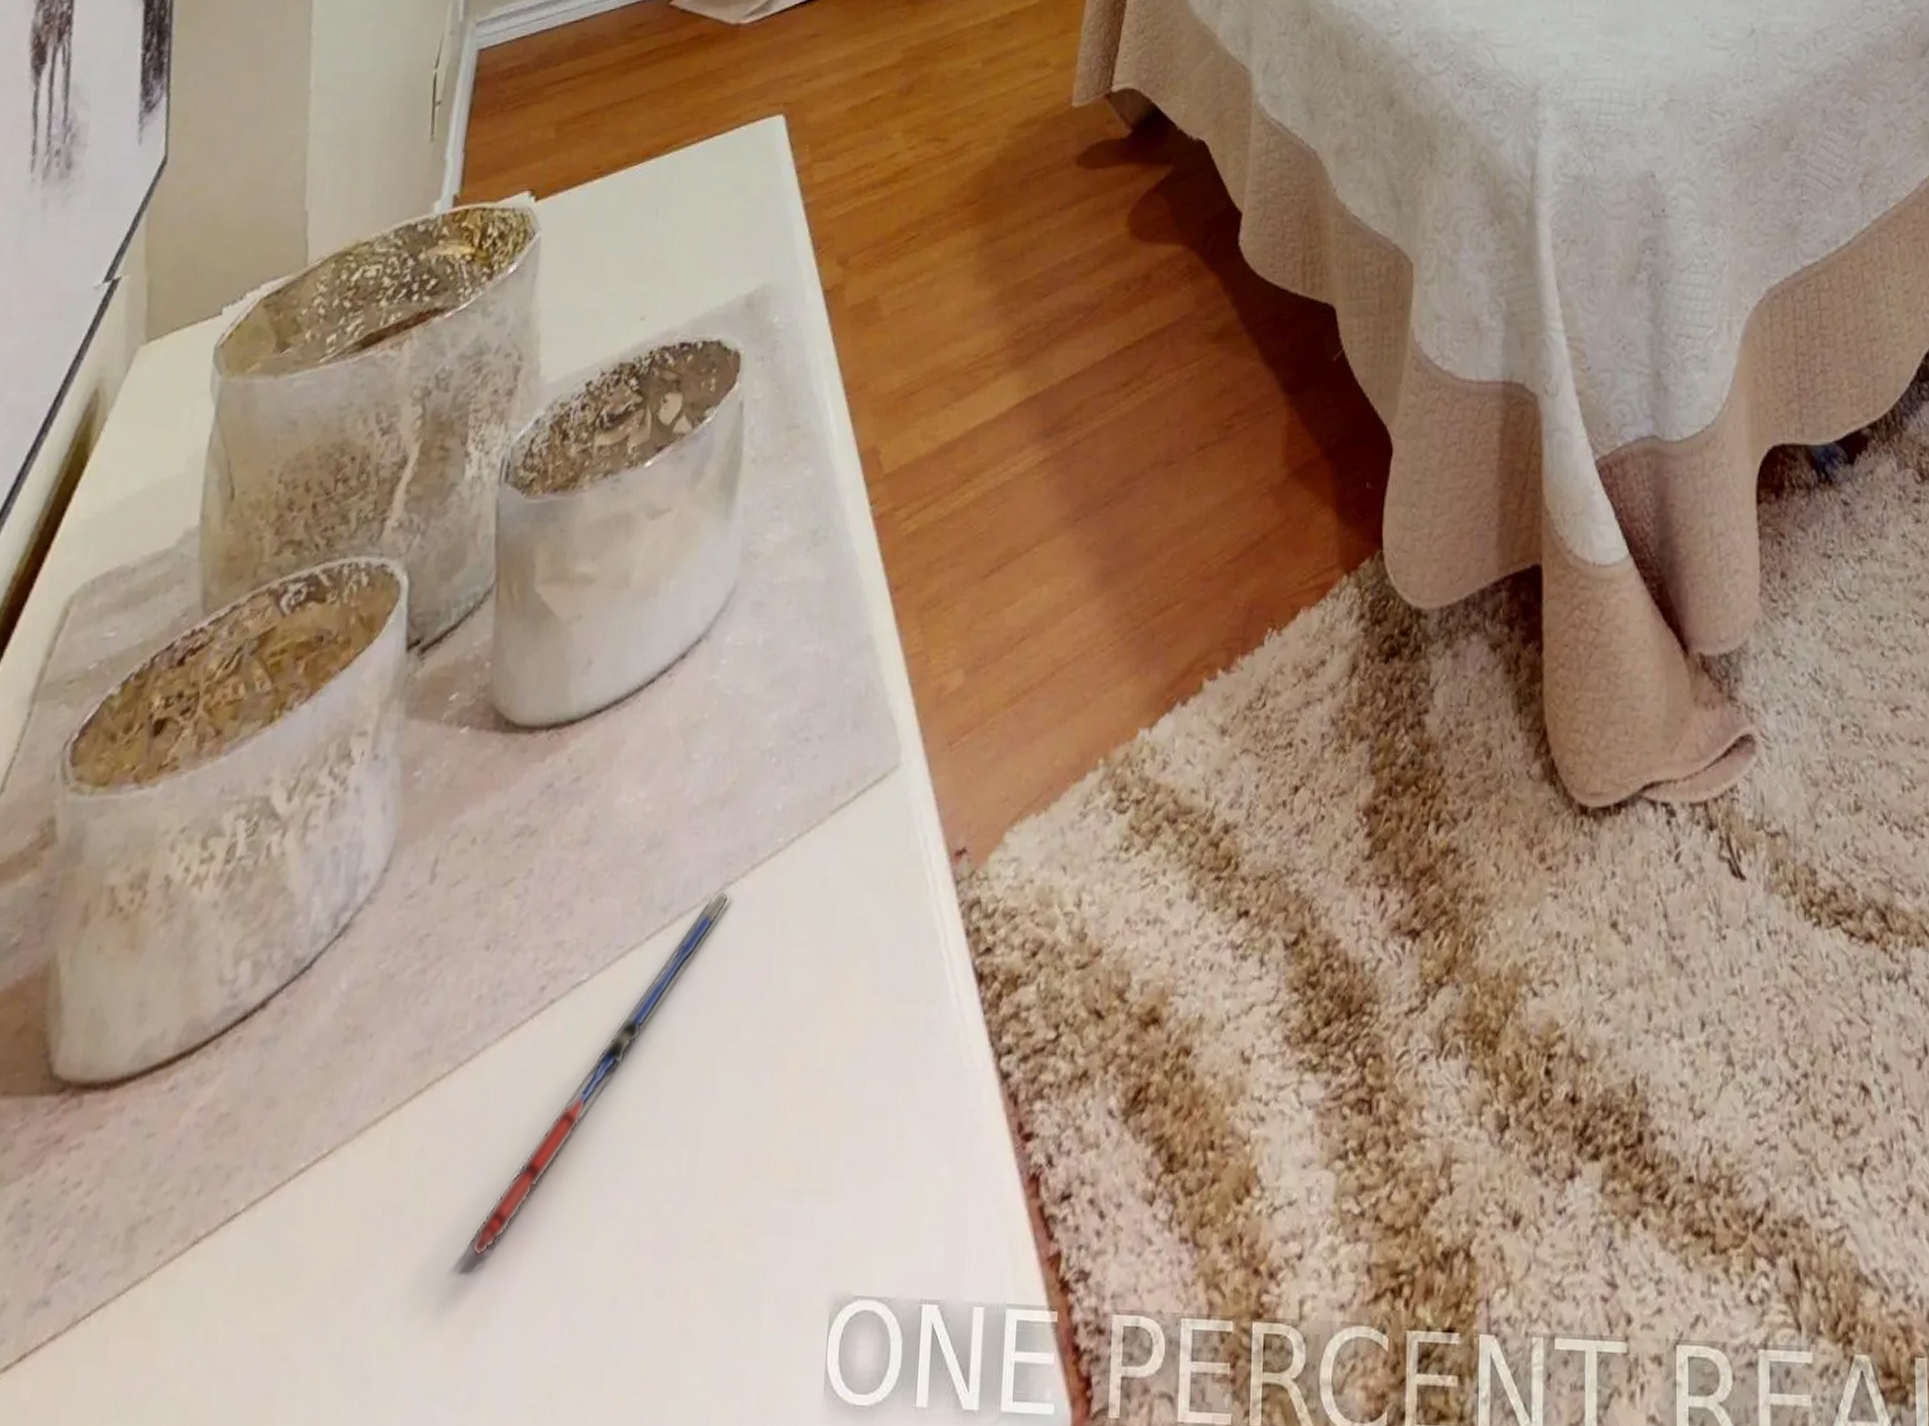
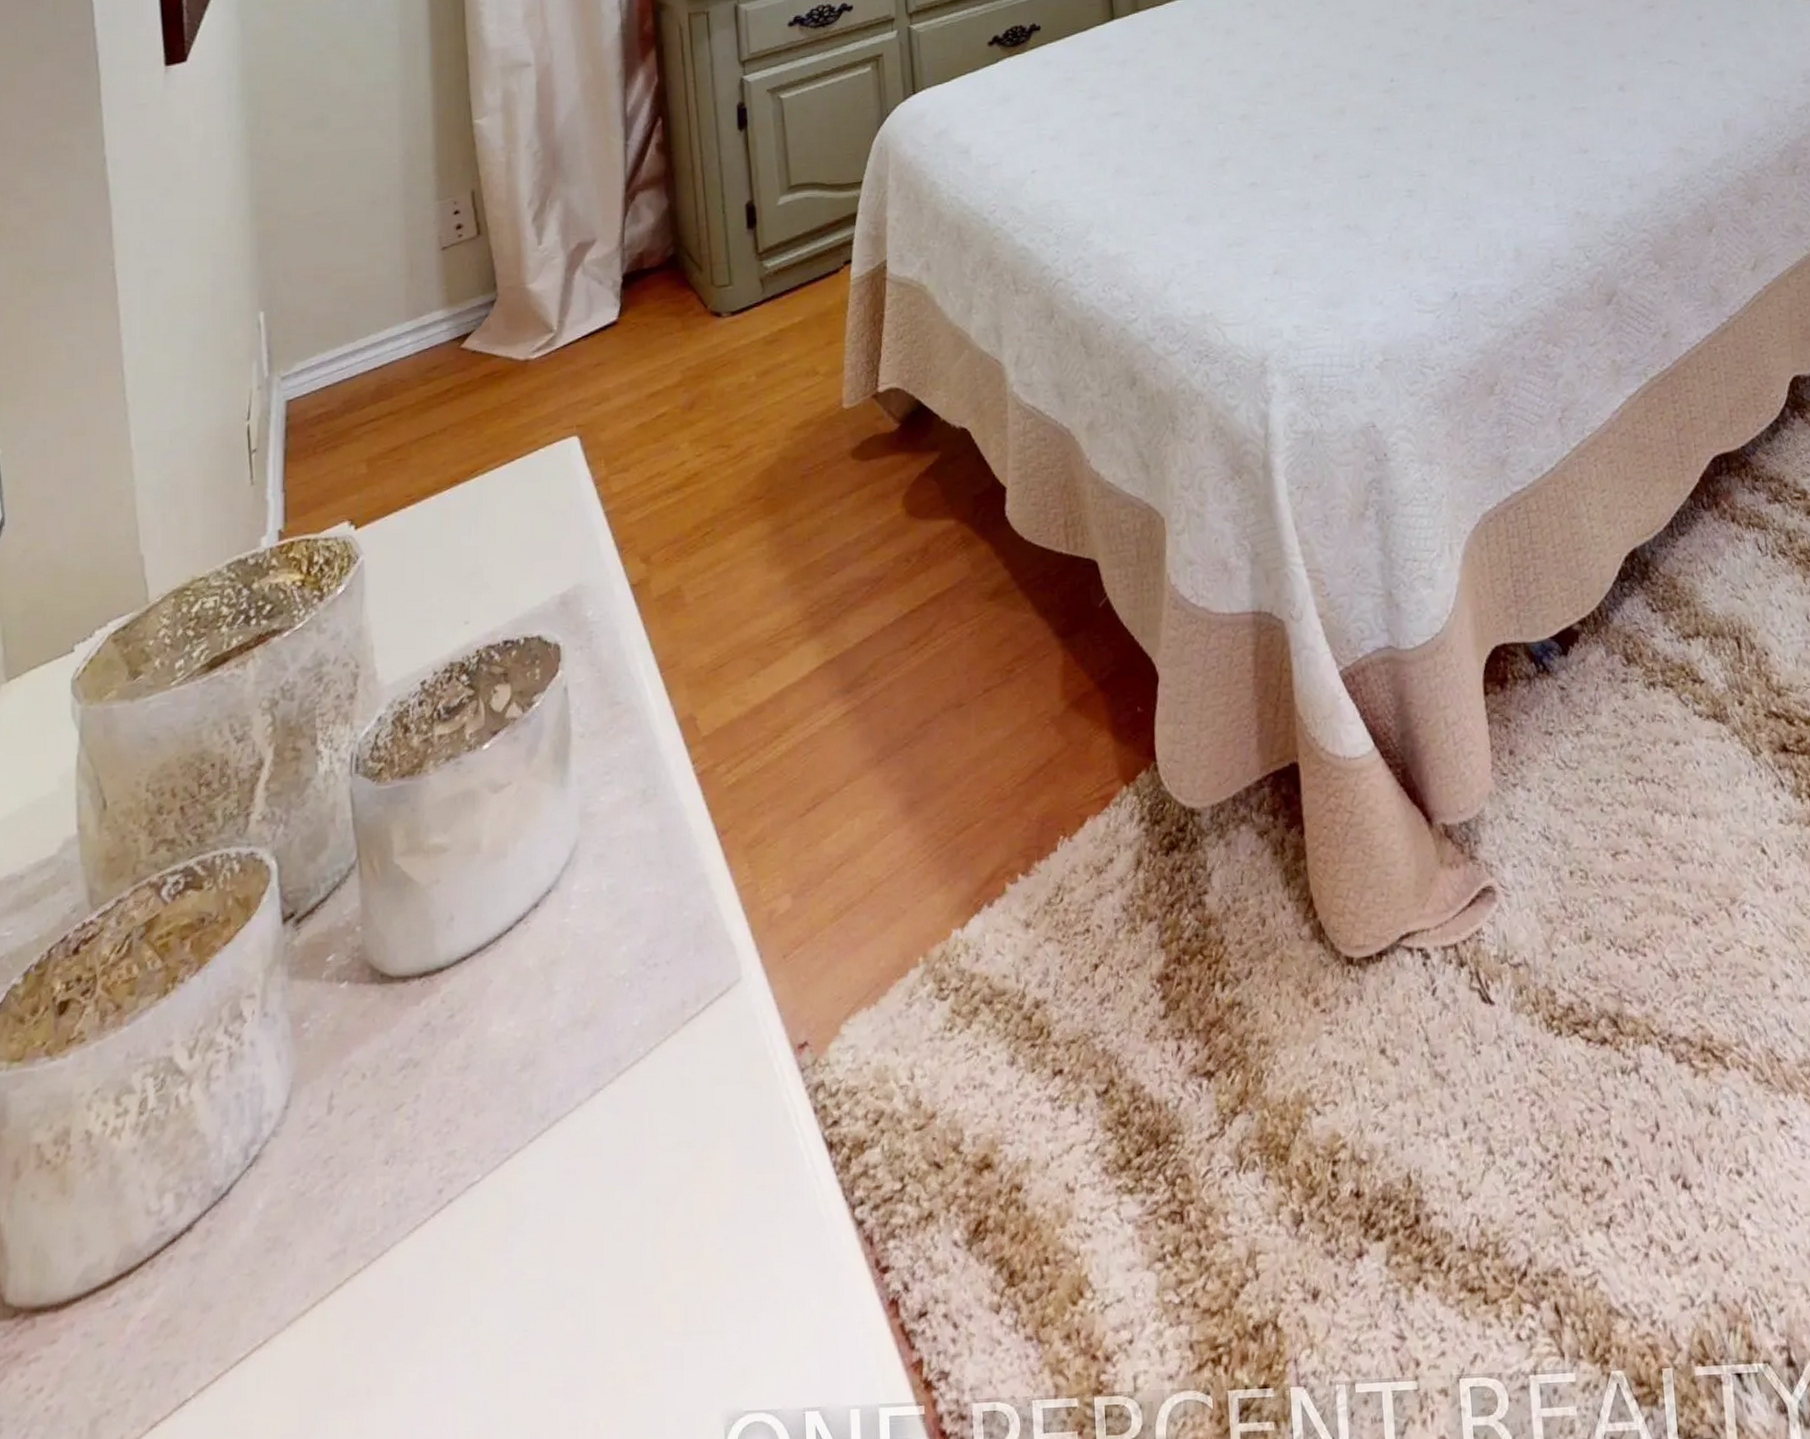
pen: present [466,891,733,1257] -> none [397,1096,603,1413]

